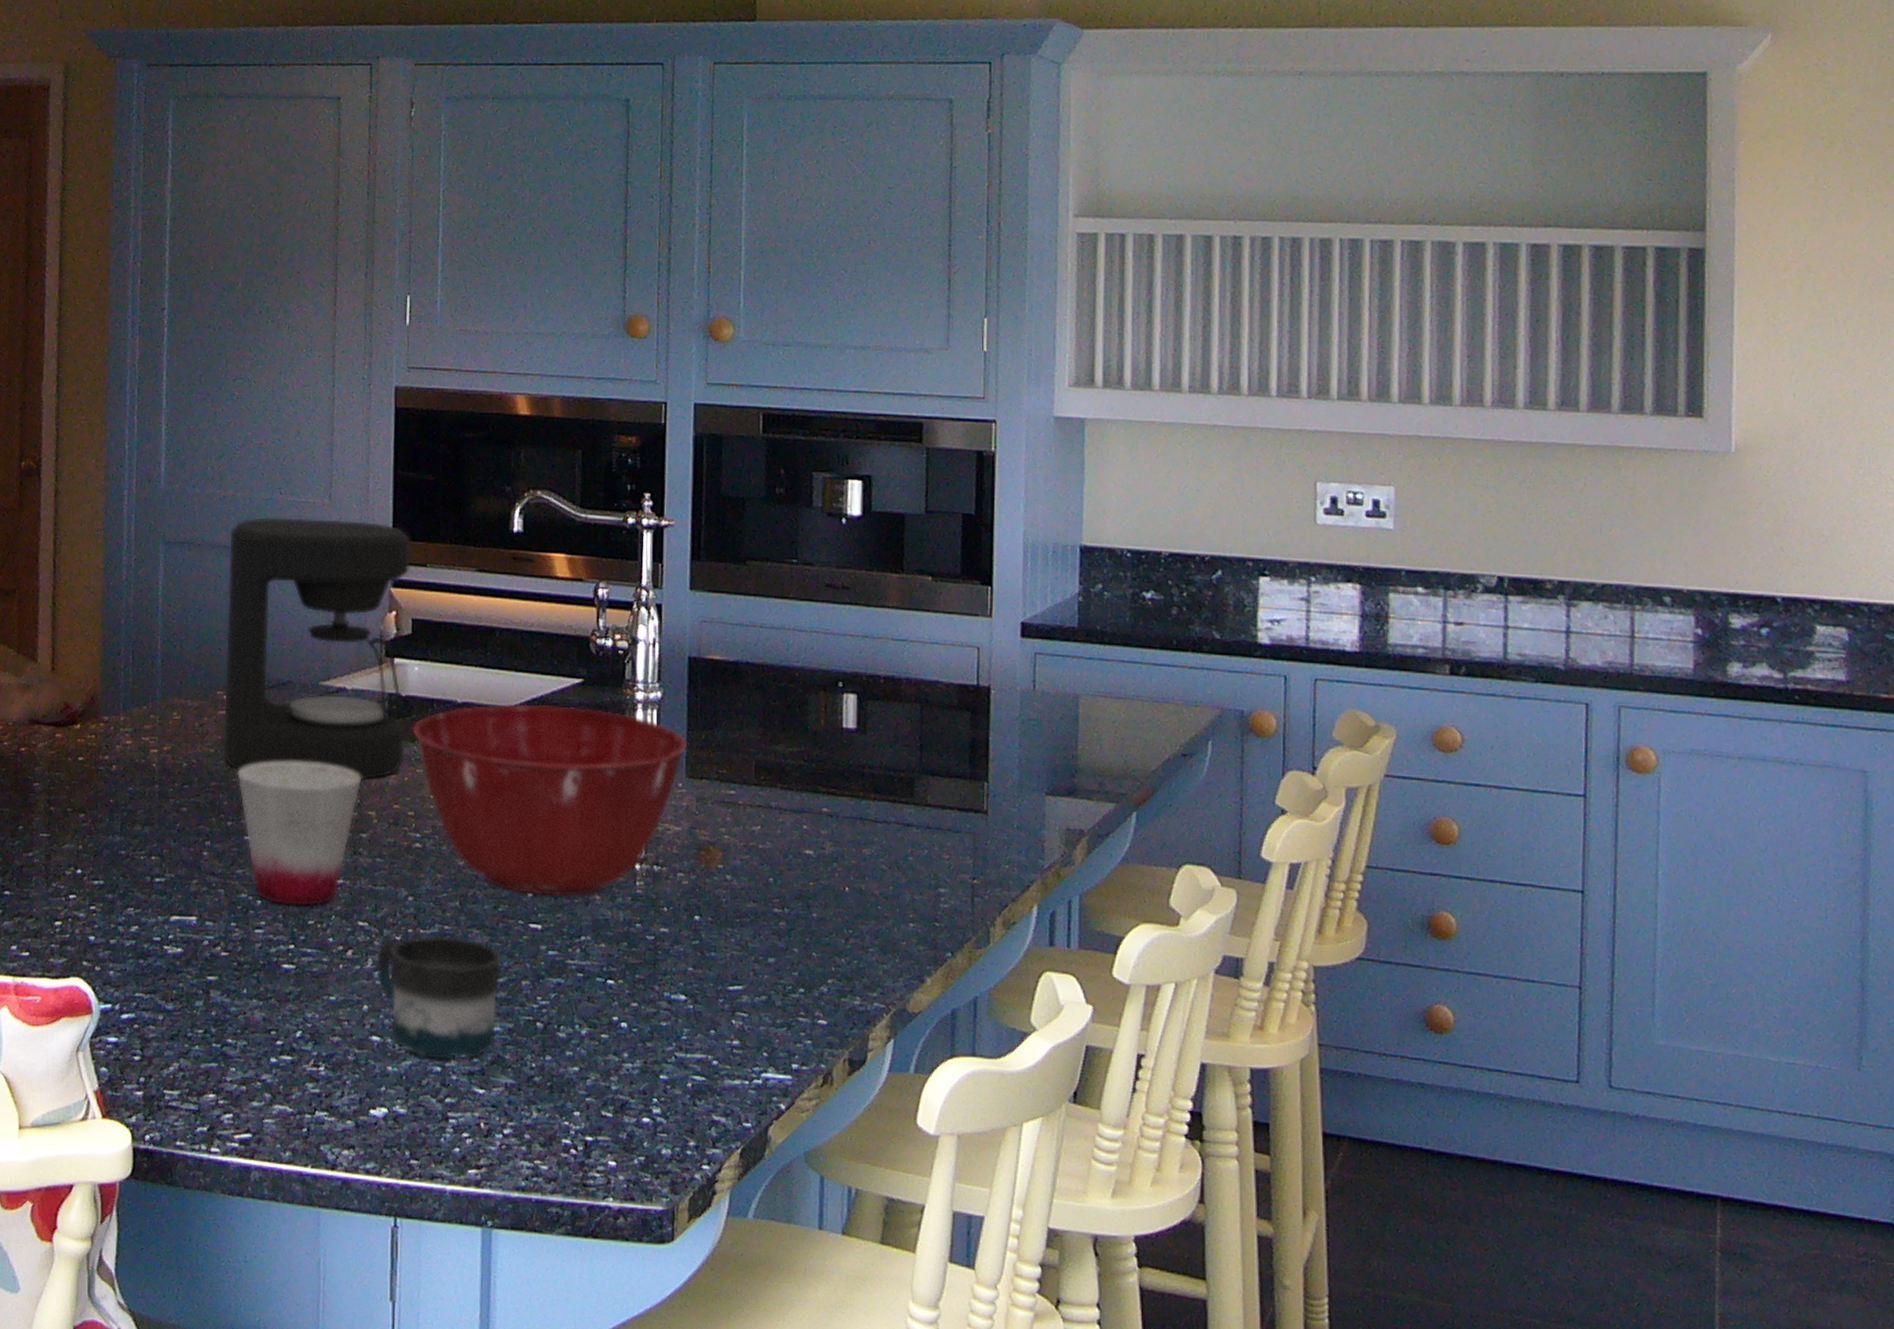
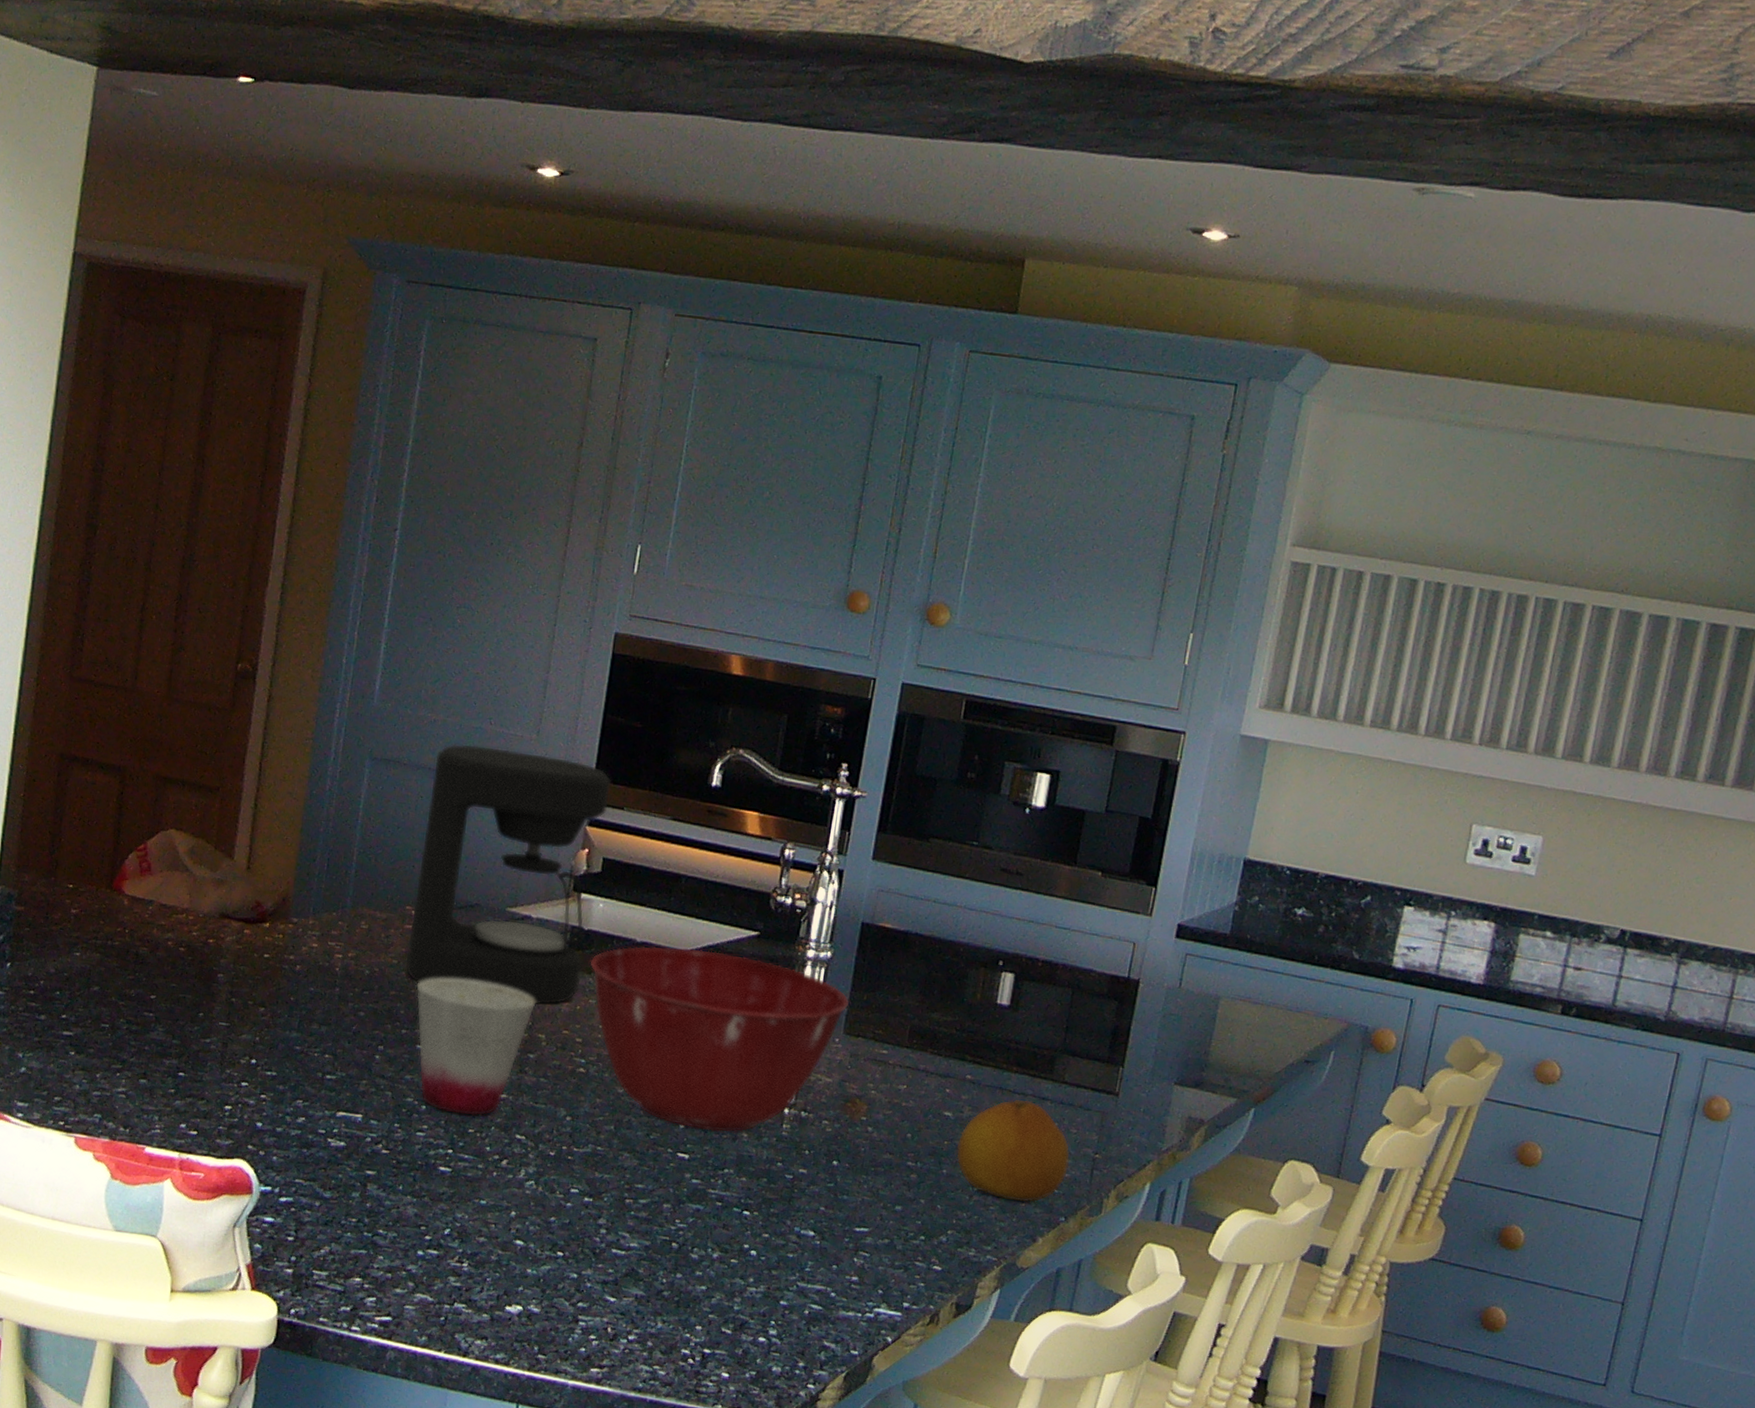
mug: present [375,935,502,1060] -> none [526,1153,648,1269]
fruit: none [823,828,947,941] -> present [956,1098,1071,1203]

